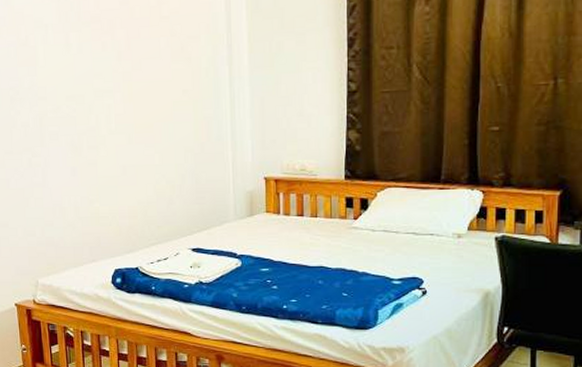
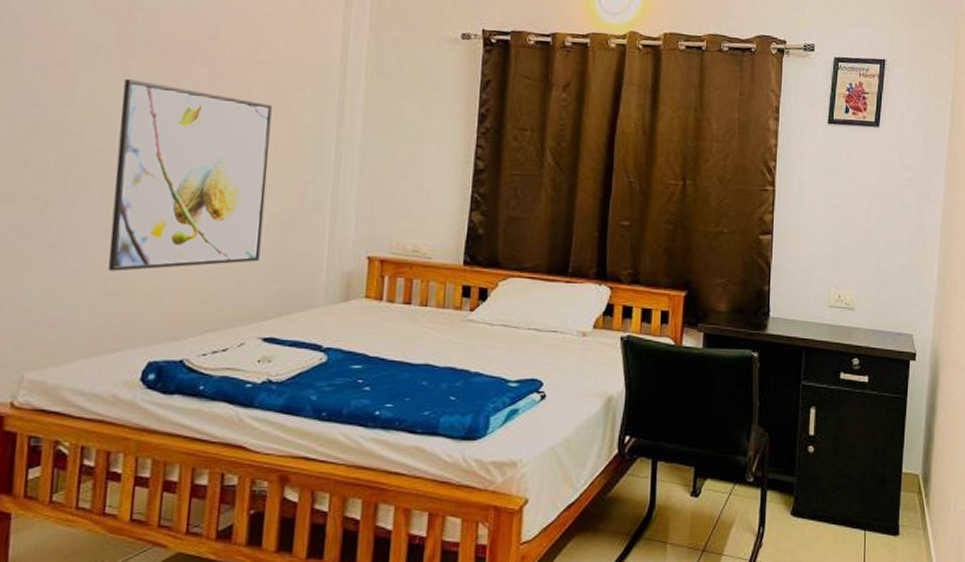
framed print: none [68,47,182,202] -> present [108,78,272,271]

